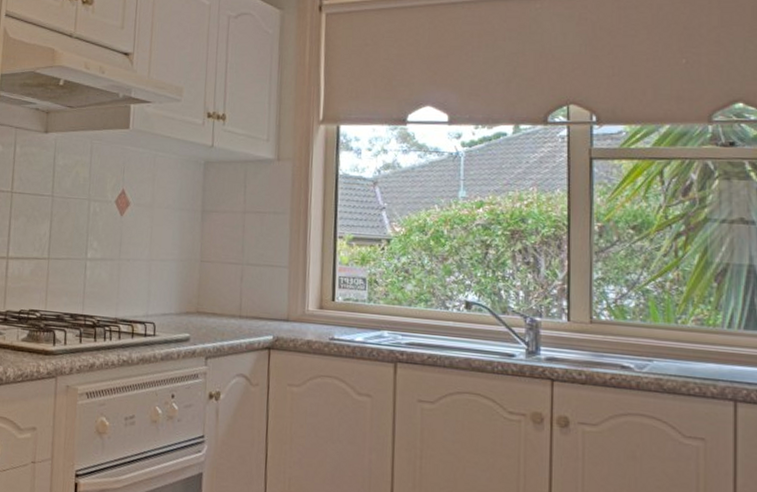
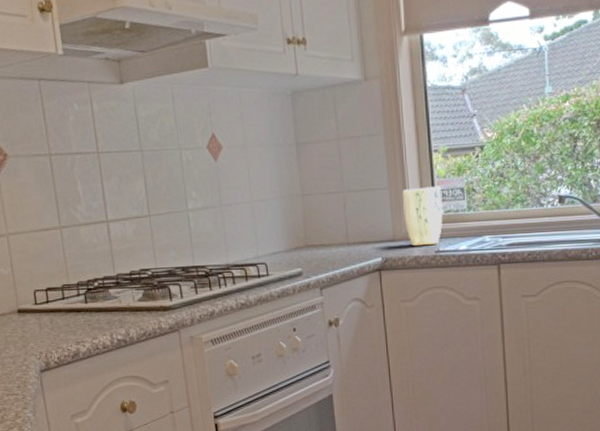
plant pot: none [300,270,342,332] -> present [402,186,443,247]

